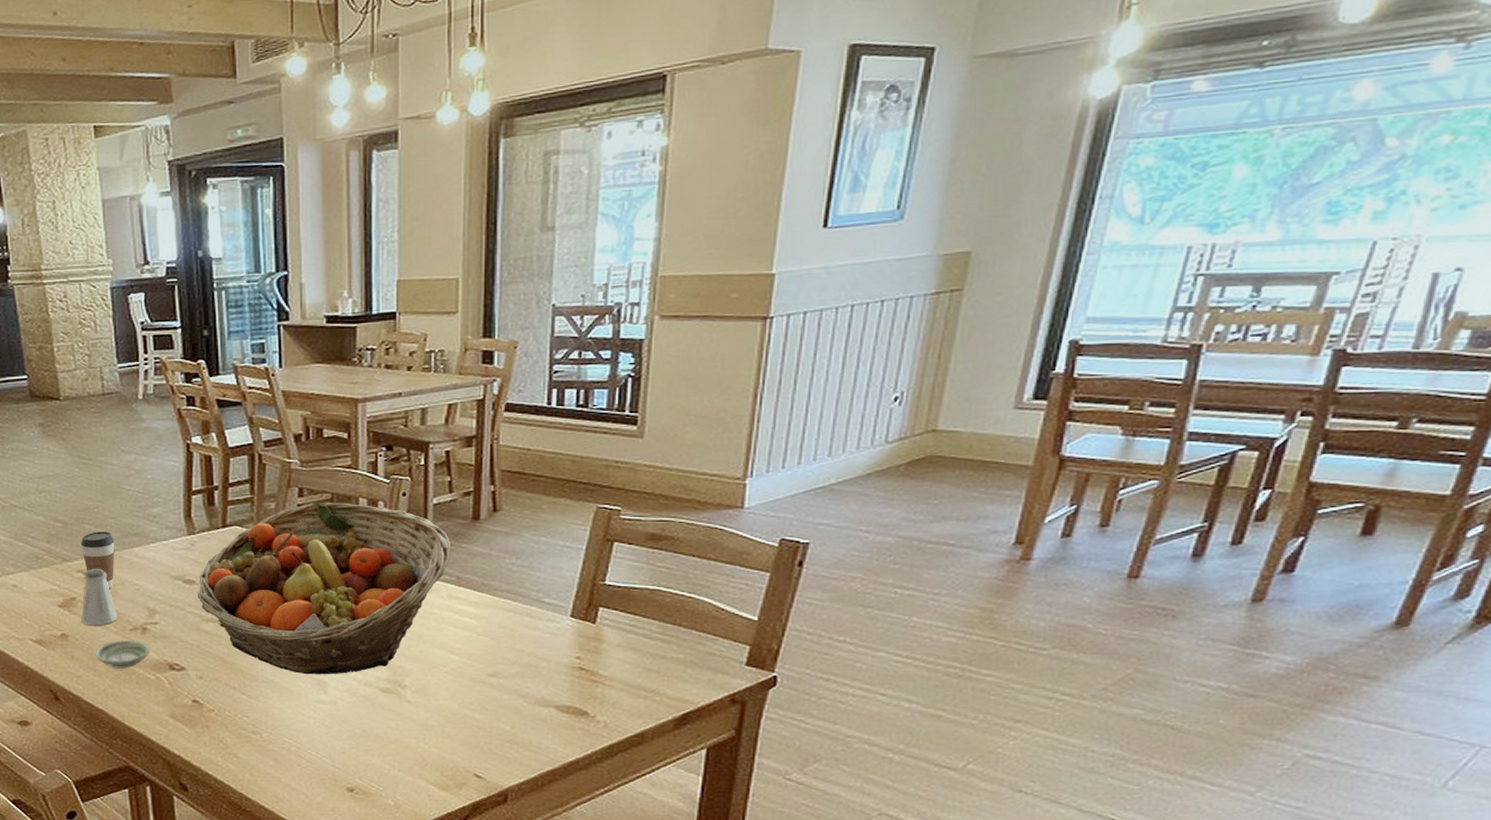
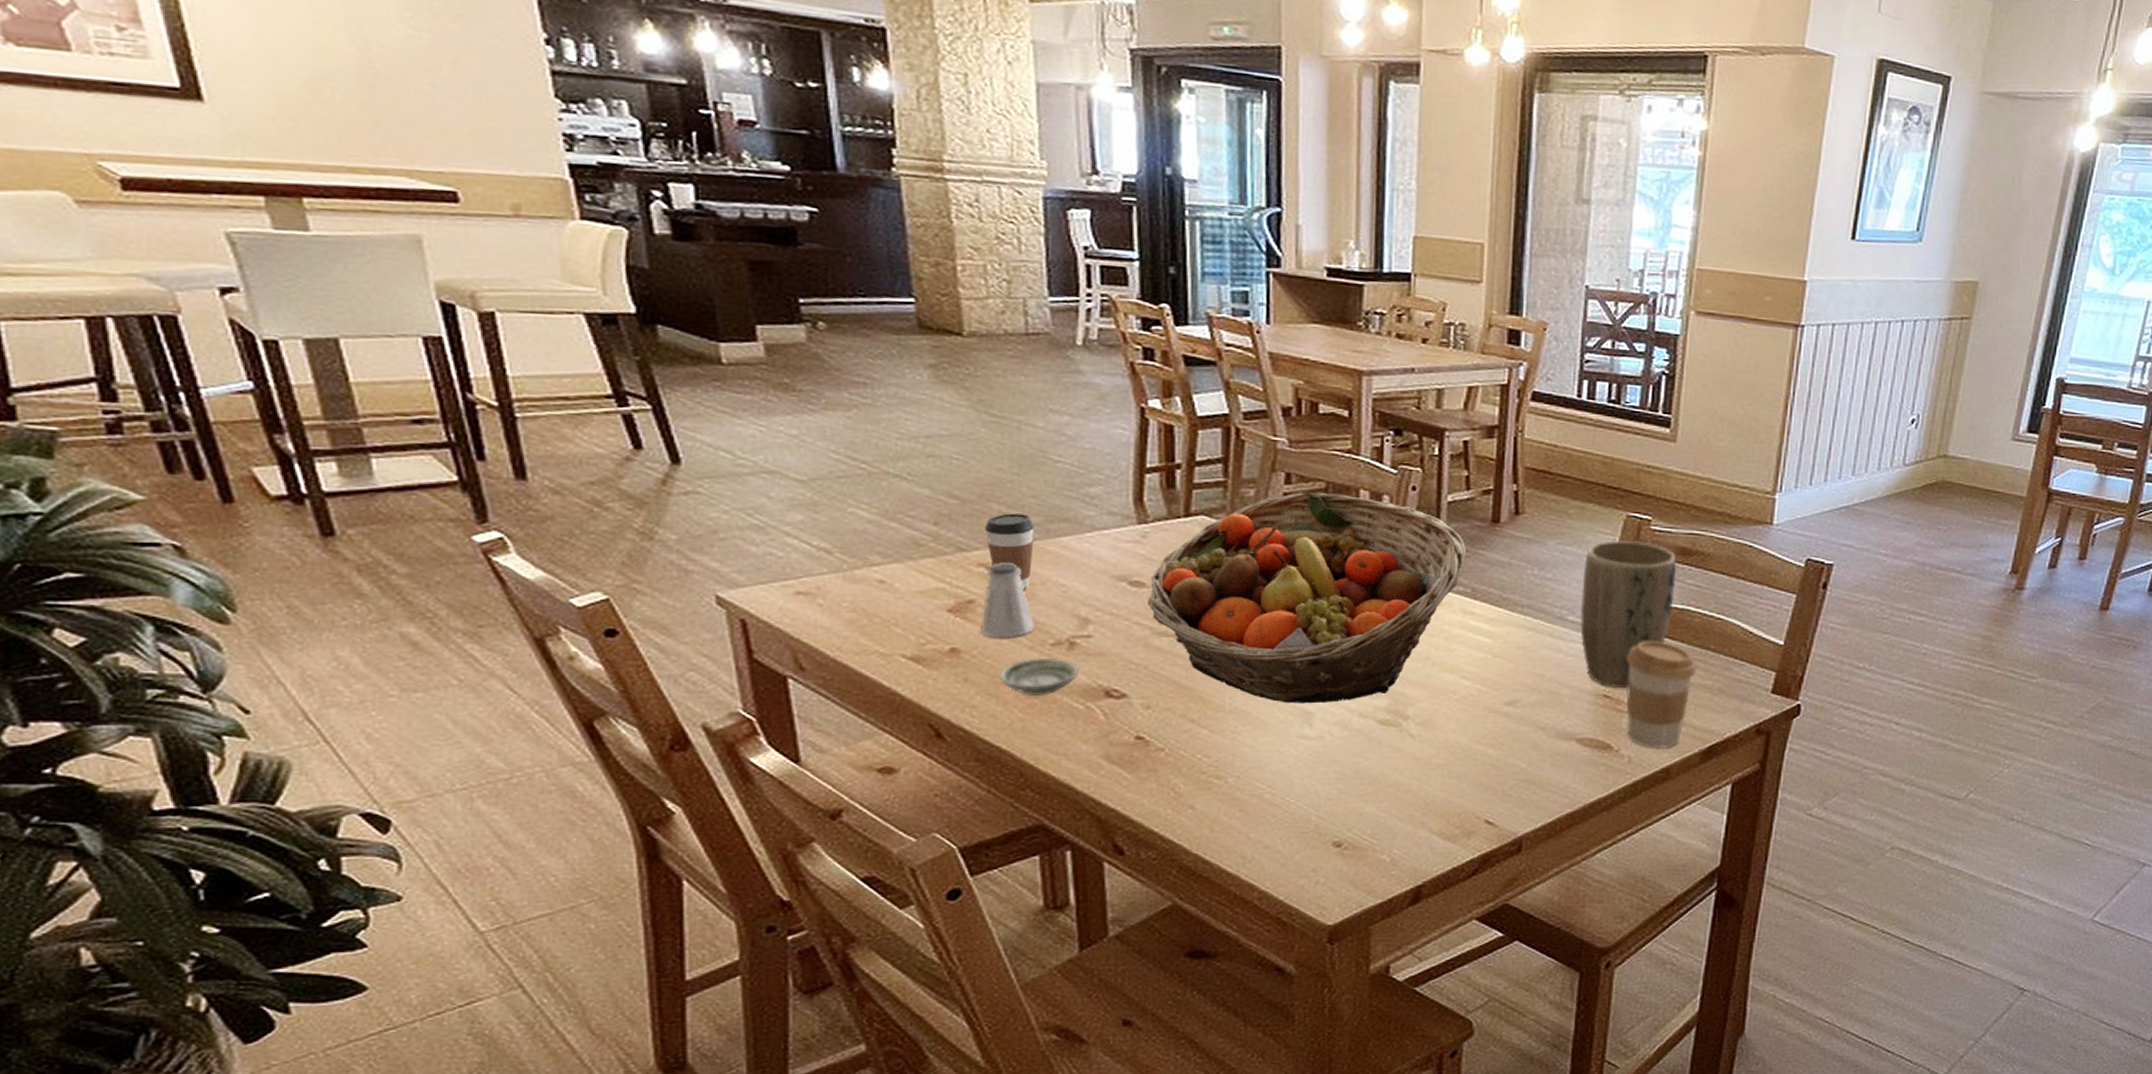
plant pot: none [556,530,647,662] -> present [1580,540,1677,689]
coffee cup: none [600,619,670,716] -> present [1626,641,1698,749]

